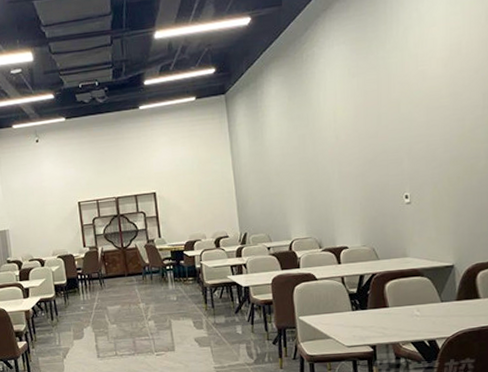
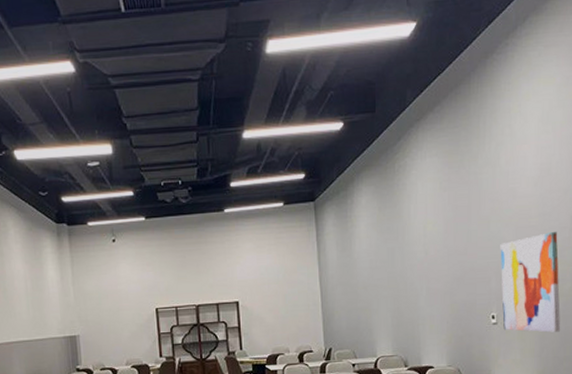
wall art: none [411,111,477,210] -> present [500,232,561,333]

